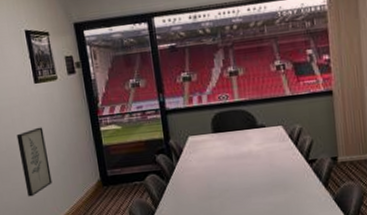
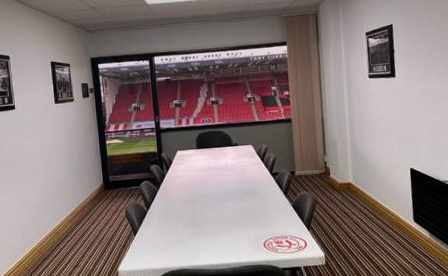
wall art: present [16,127,53,197] -> none [36,139,63,197]

